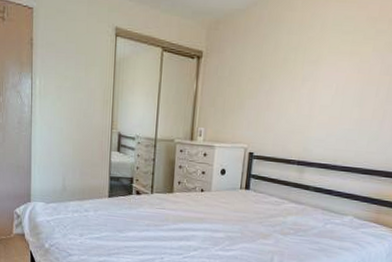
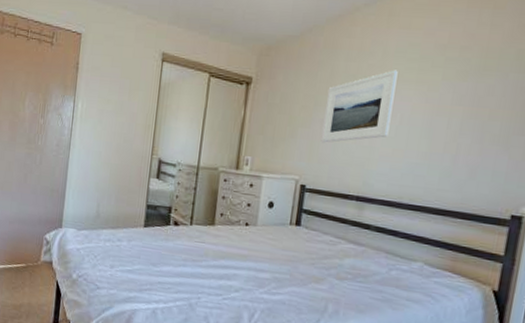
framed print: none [266,42,334,113] -> present [320,70,398,143]

